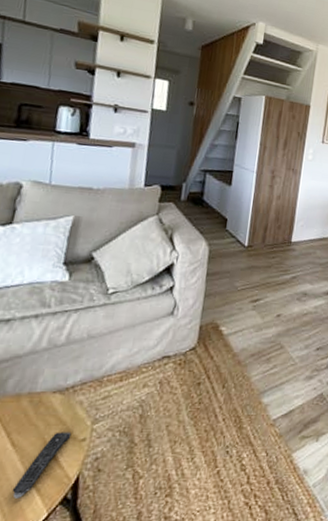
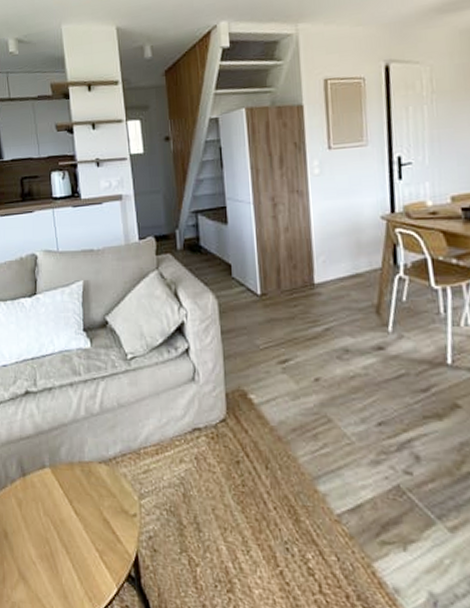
remote control: present [12,432,72,499] -> none [83,504,123,568]

